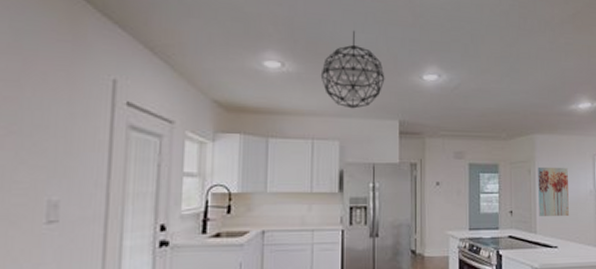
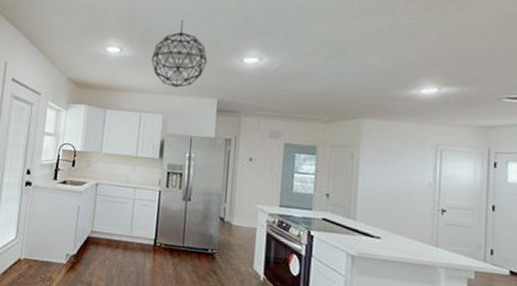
wall art: present [538,166,569,216] -> none [360,152,401,207]

